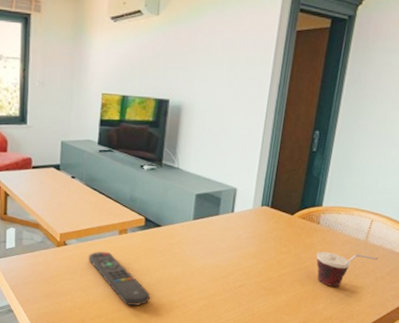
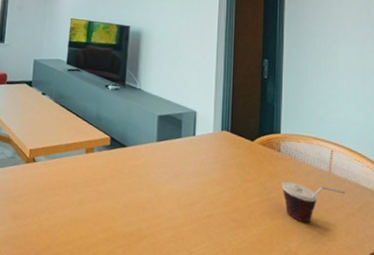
remote control: present [88,251,151,306] -> none [56,170,118,233]

